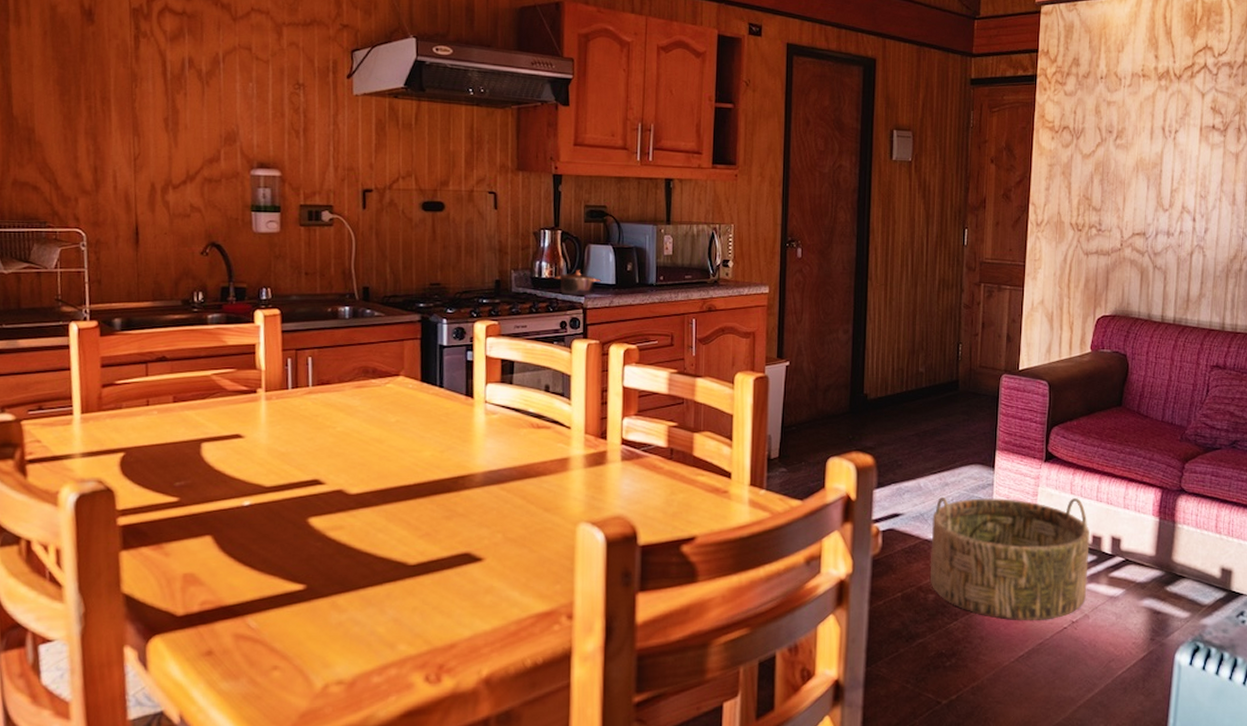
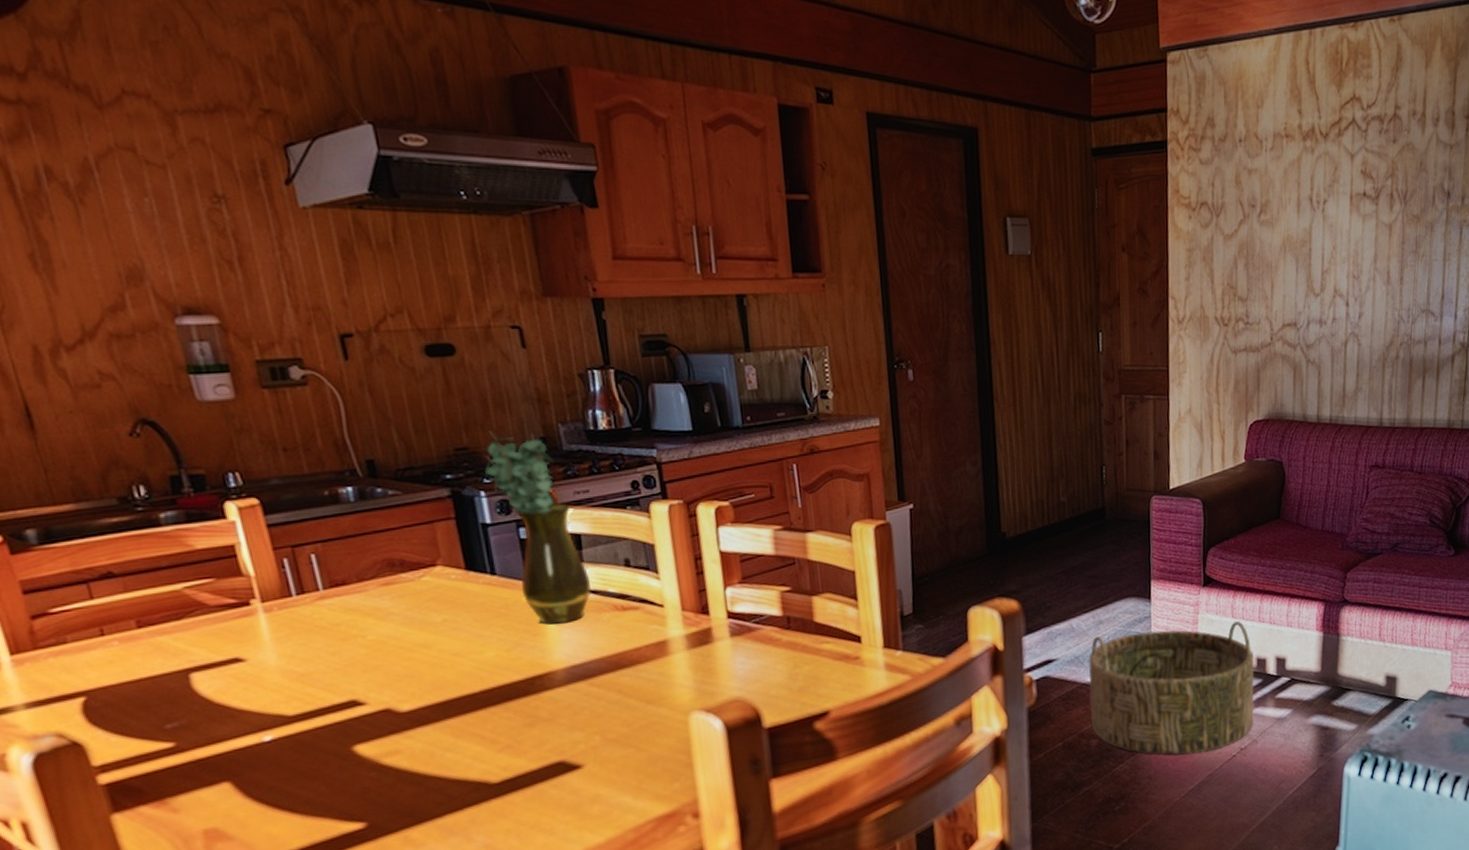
vase: none [448,272,515,435] -> present [484,431,591,625]
cooking pot: present [553,269,602,296] -> none [613,415,675,449]

